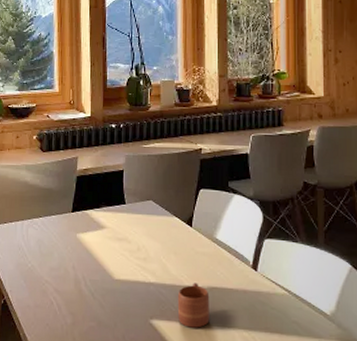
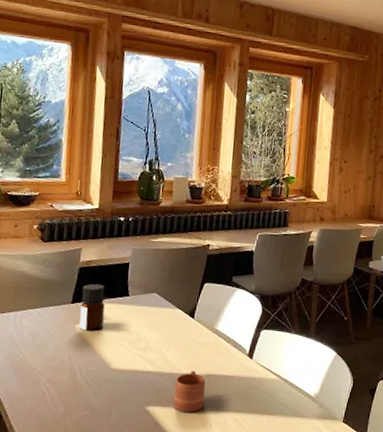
bottle: none [80,192,104,239] -> present [79,284,105,330]

